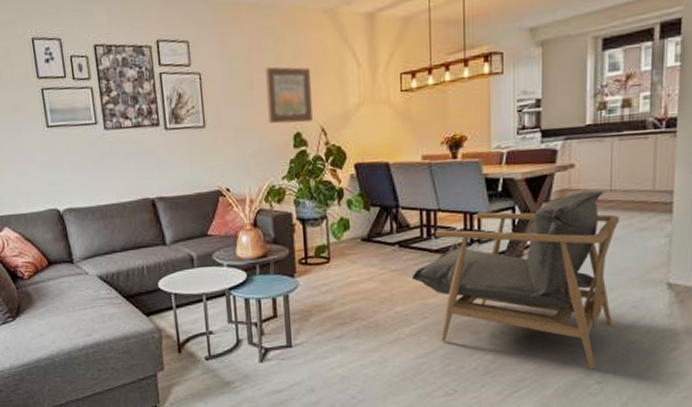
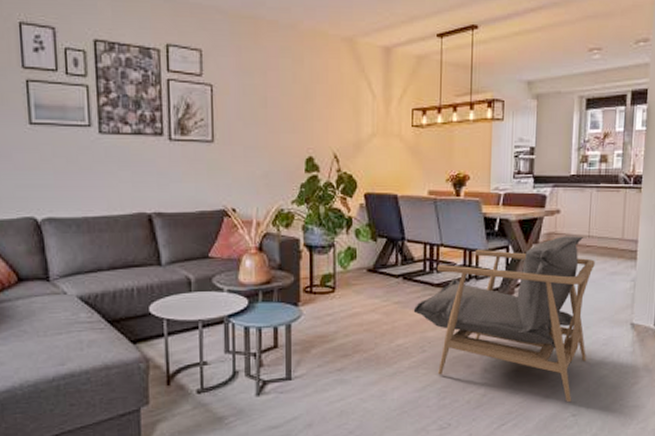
wall art: present [264,66,313,124] -> none [280,87,327,148]

